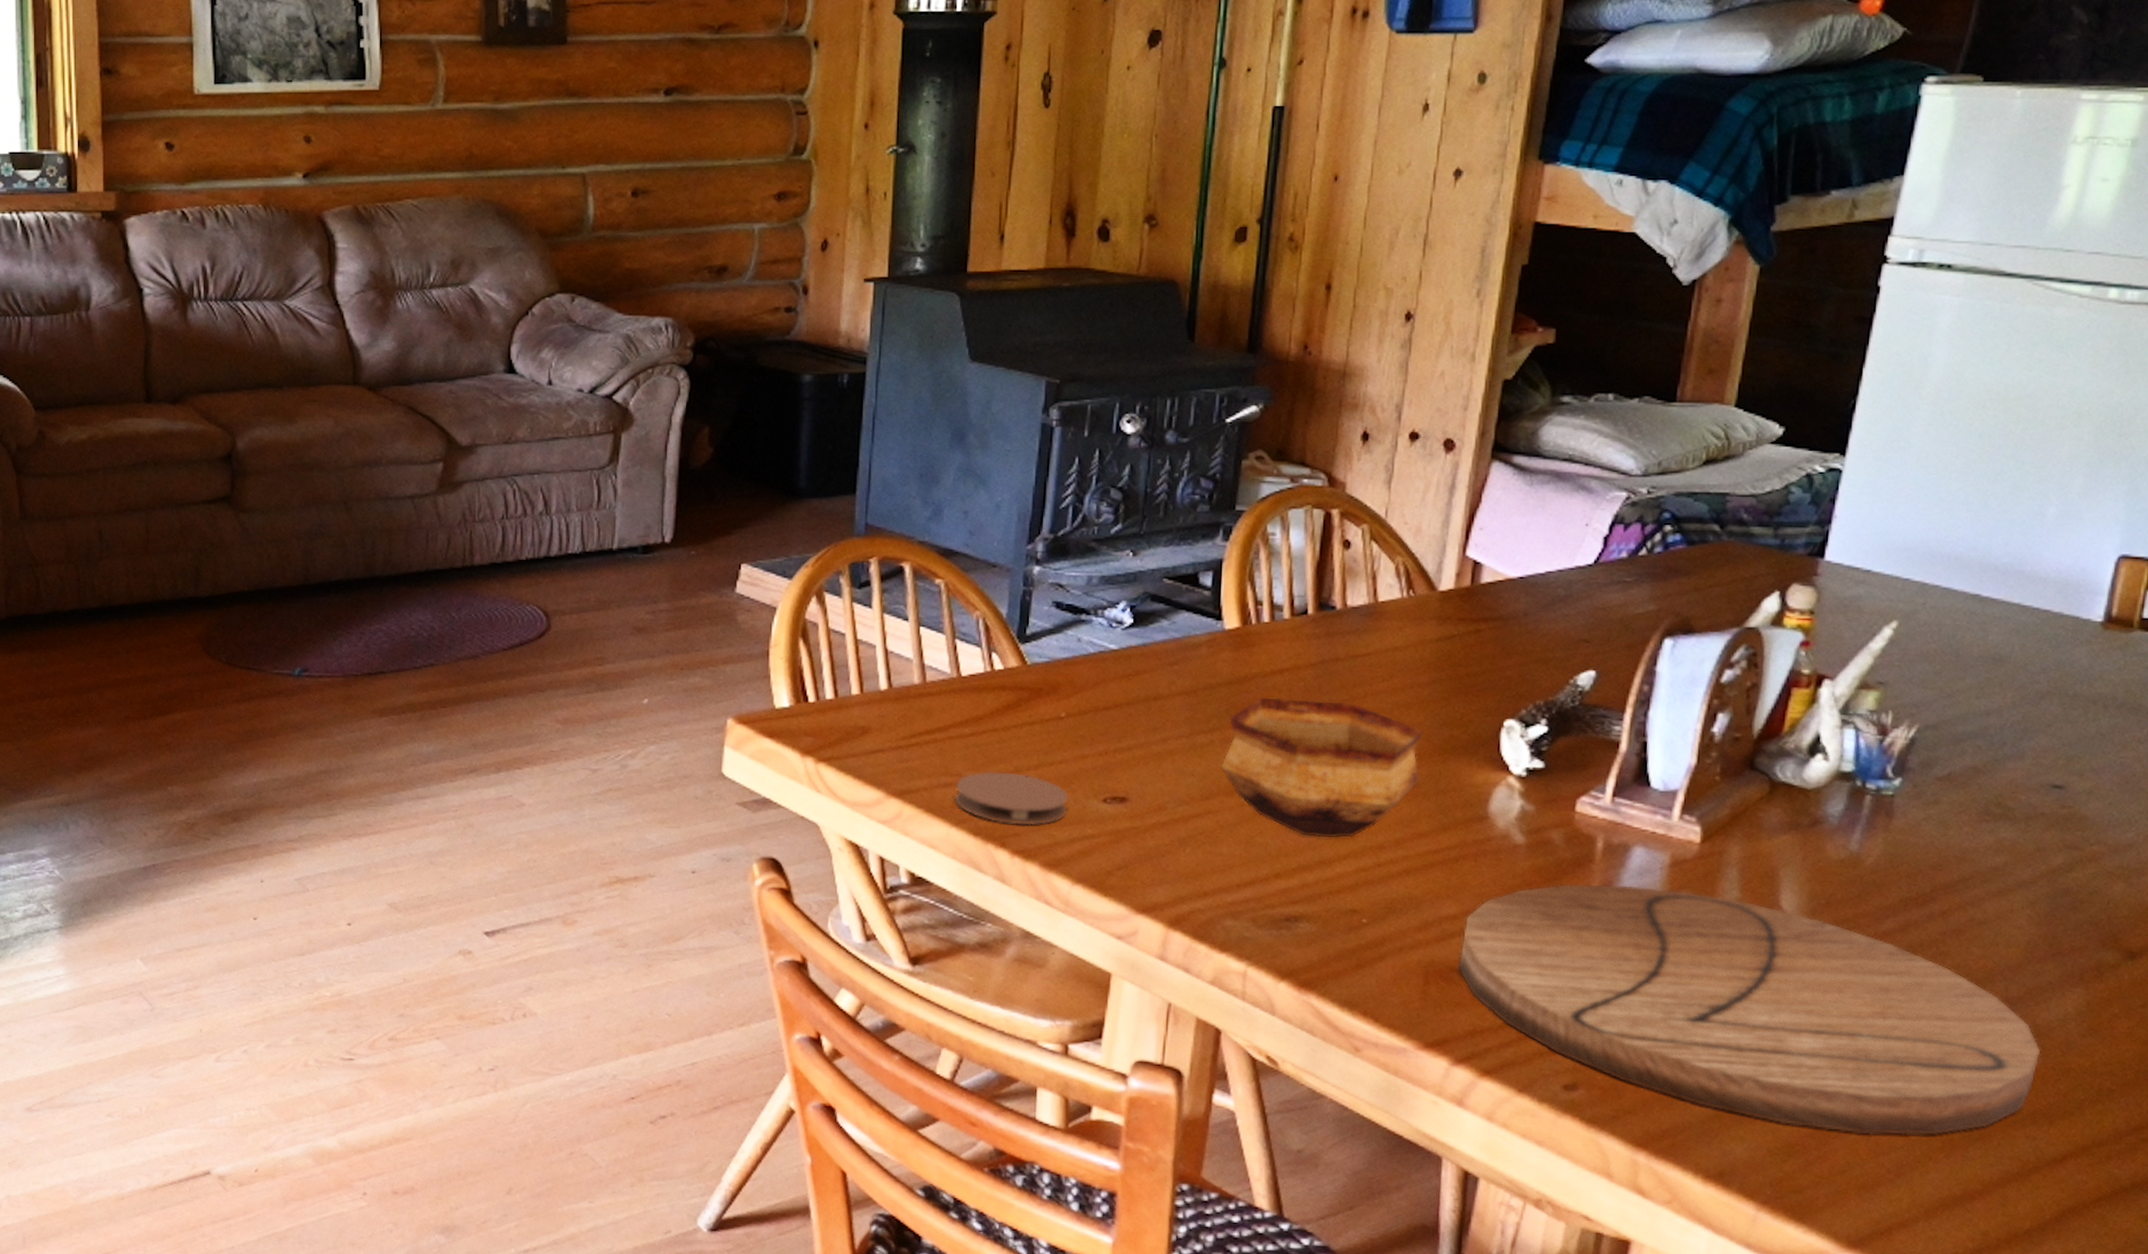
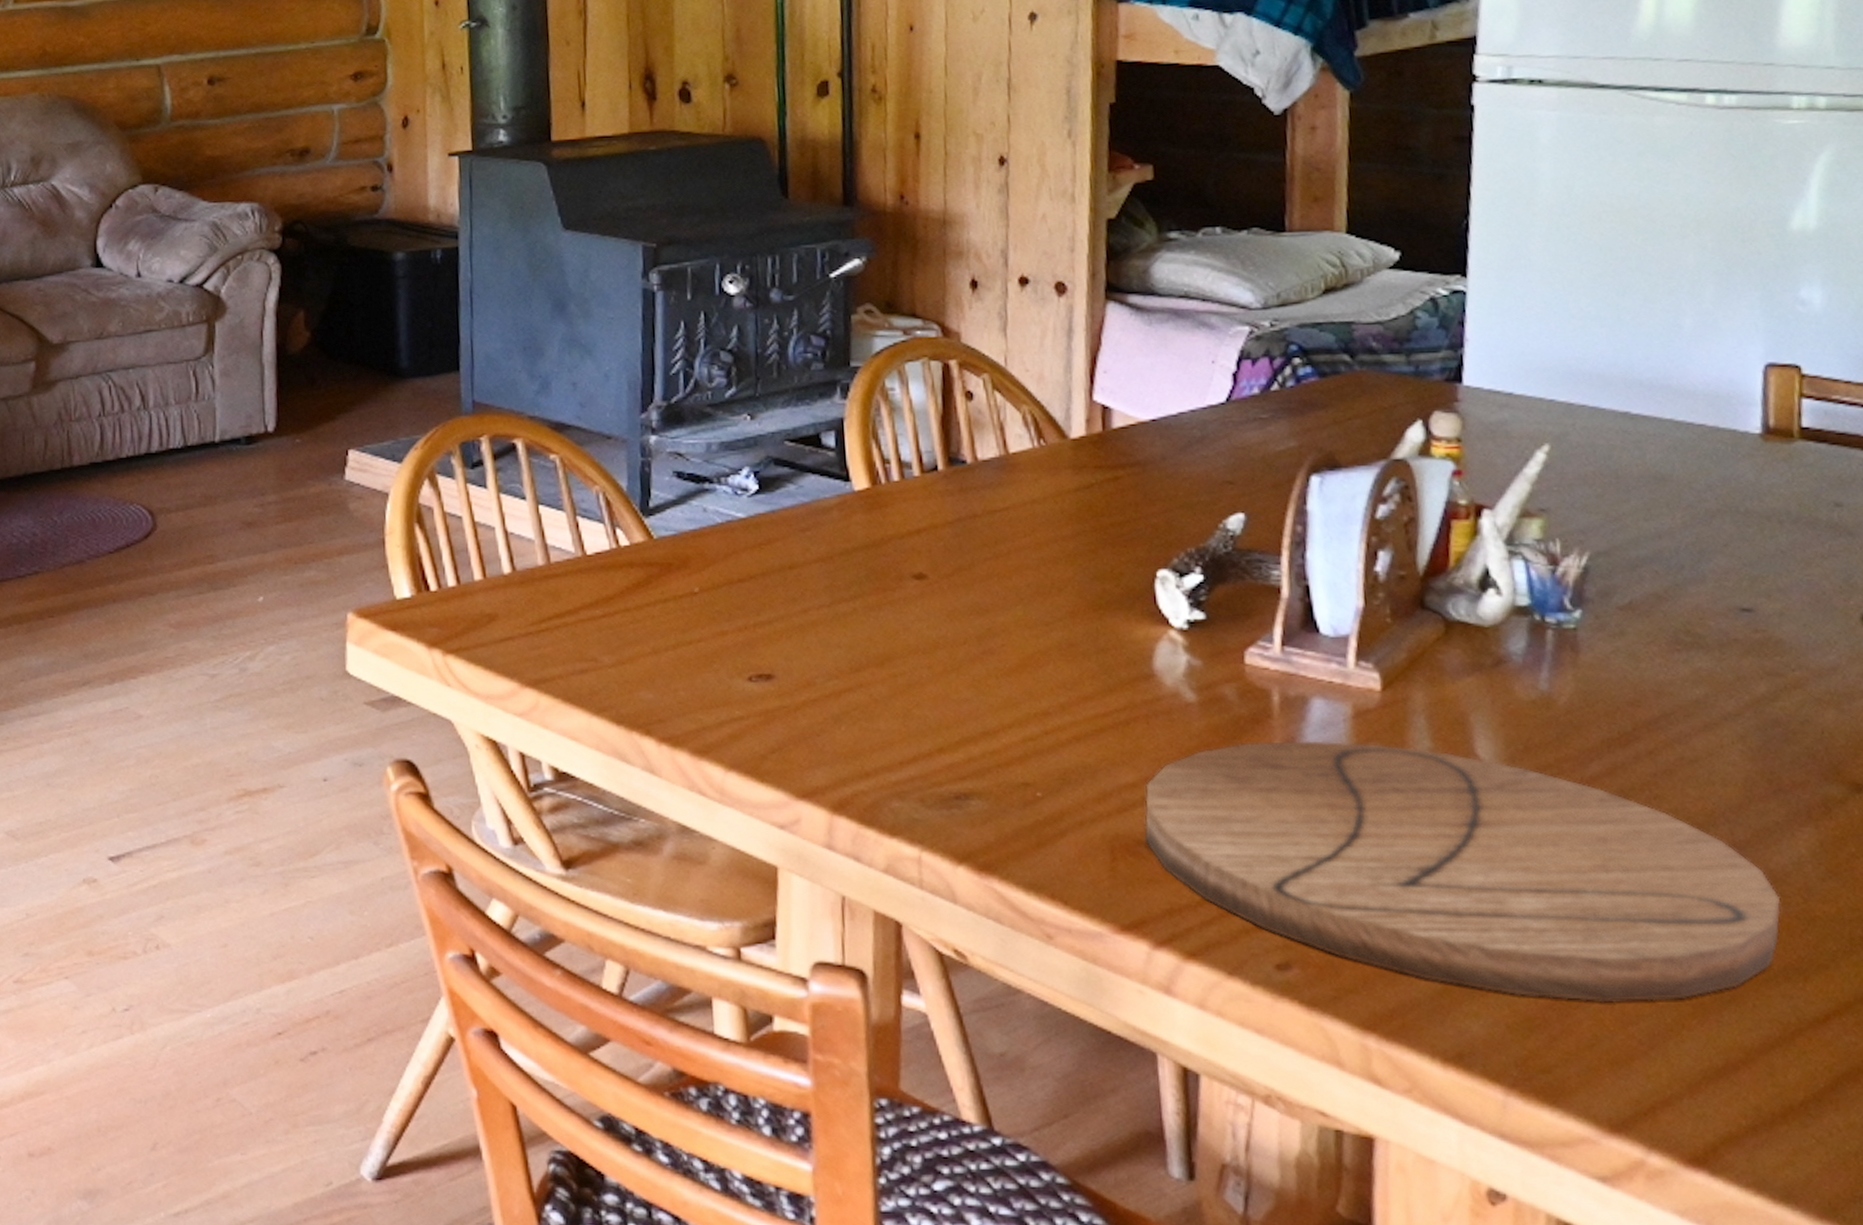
coaster: present [954,771,1069,826] -> none [592,654,712,710]
bowl: present [1221,697,1424,838] -> none [867,560,1078,707]

